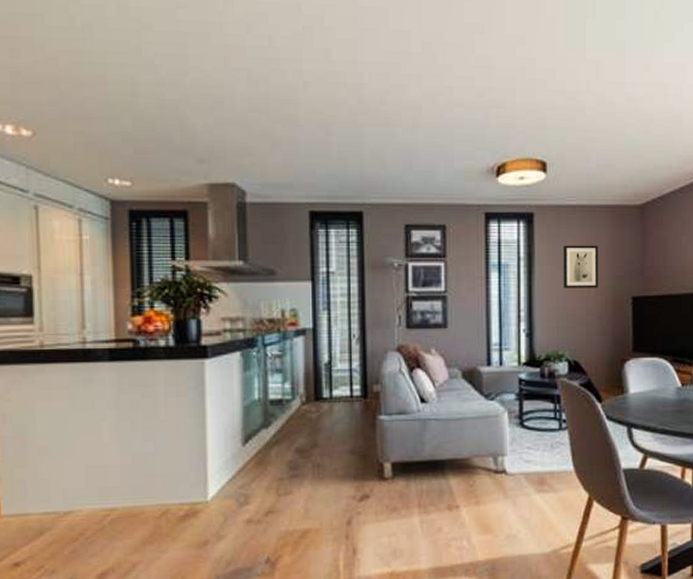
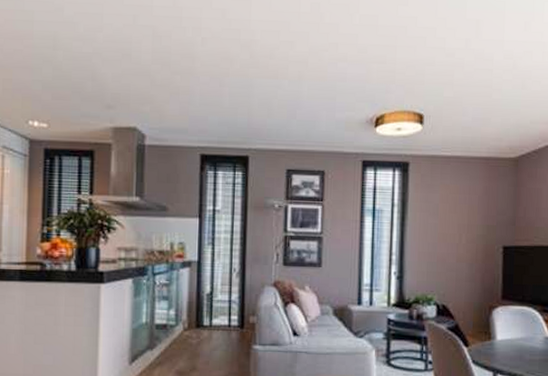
wall art: present [563,245,598,288] -> none [434,194,471,236]

